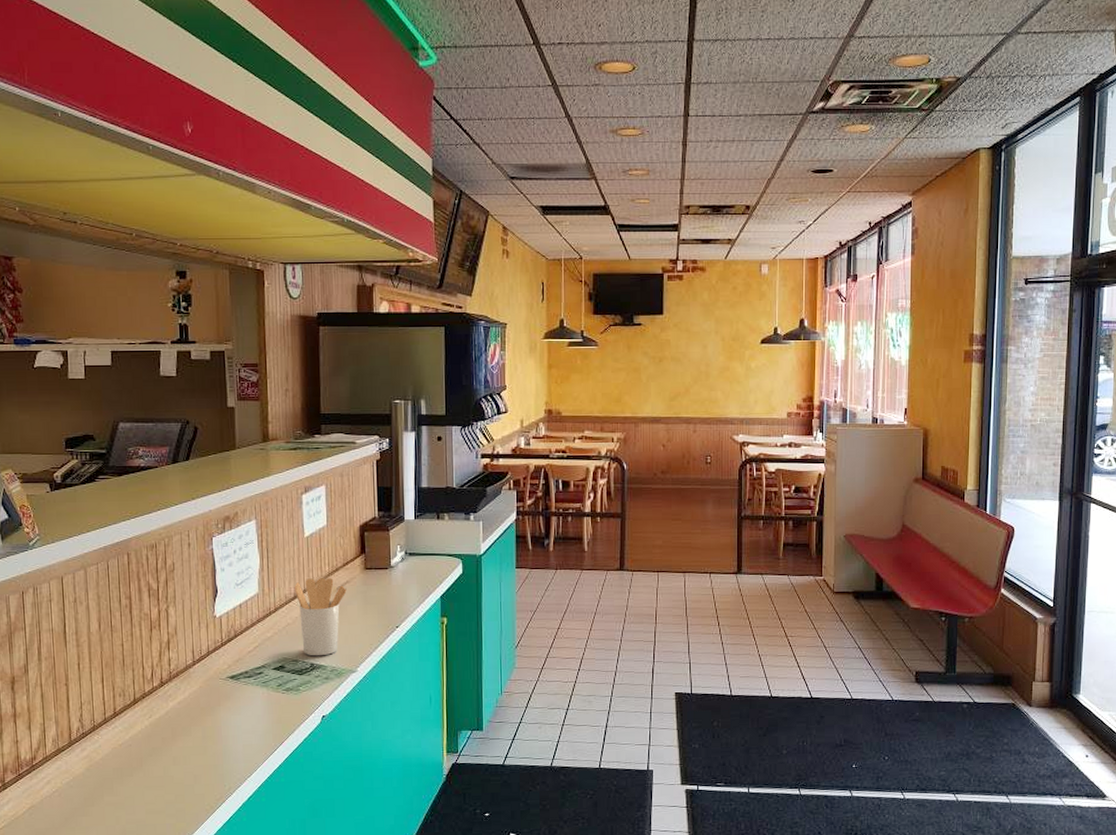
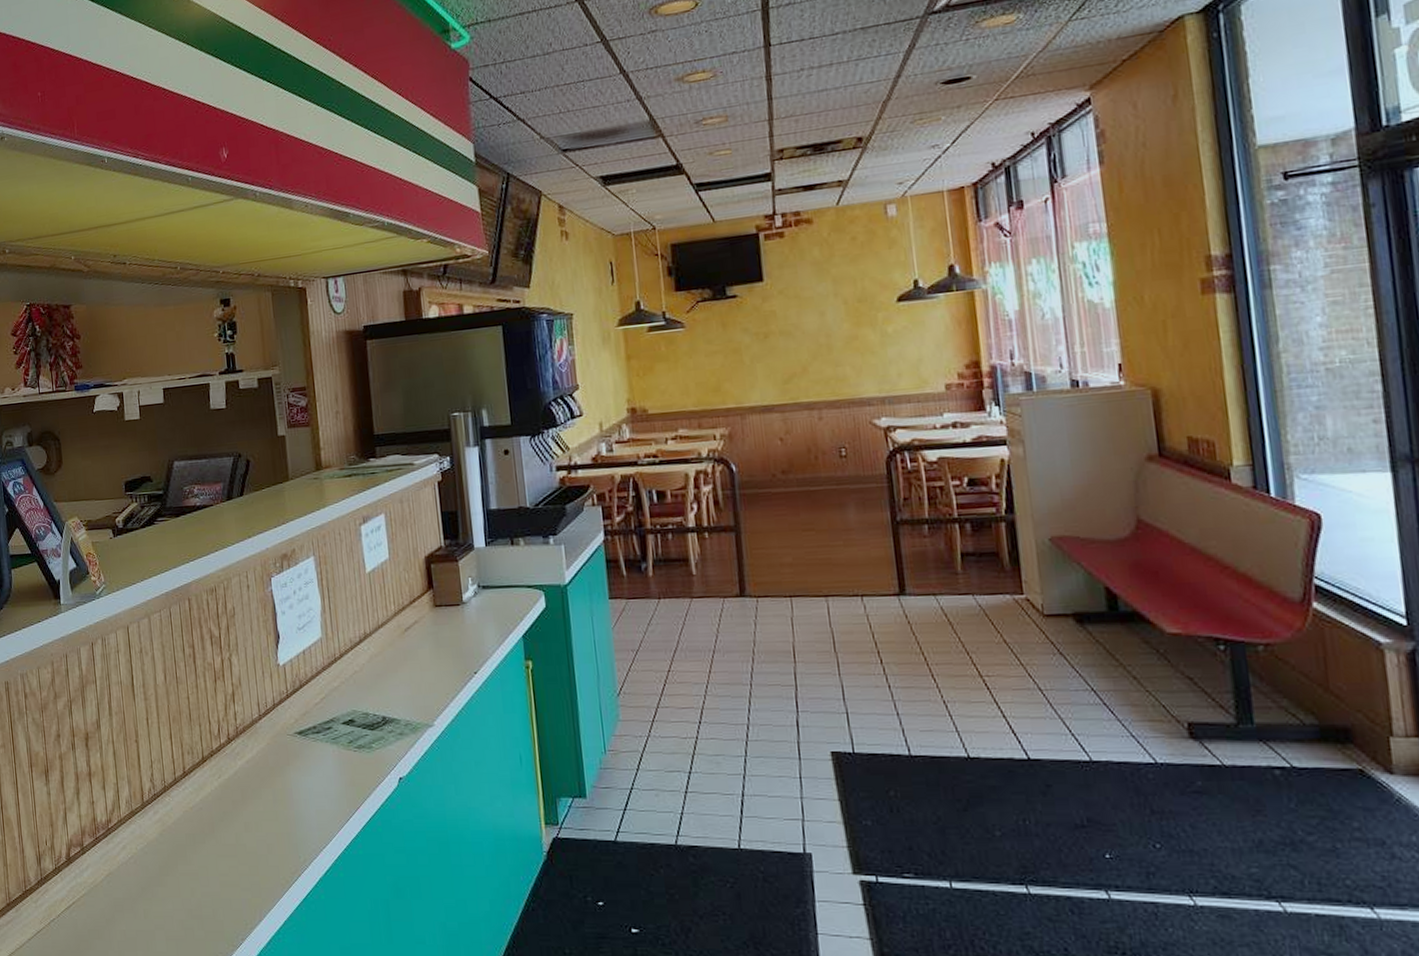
utensil holder: present [294,578,347,656] -> none [358,618,416,709]

